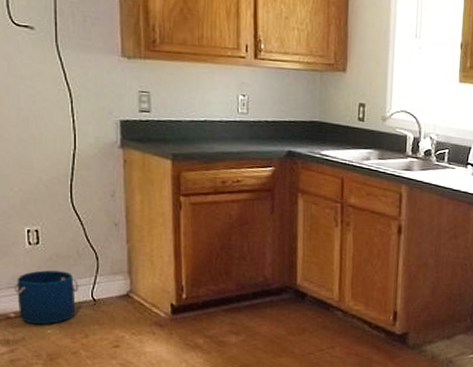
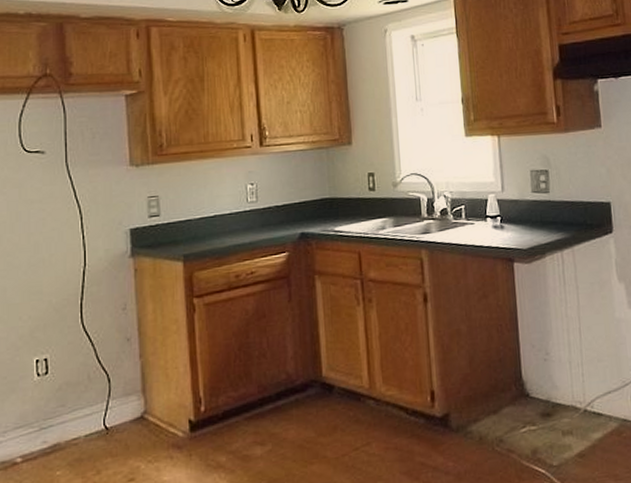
bucket: present [14,270,79,325] -> none [21,400,90,468]

